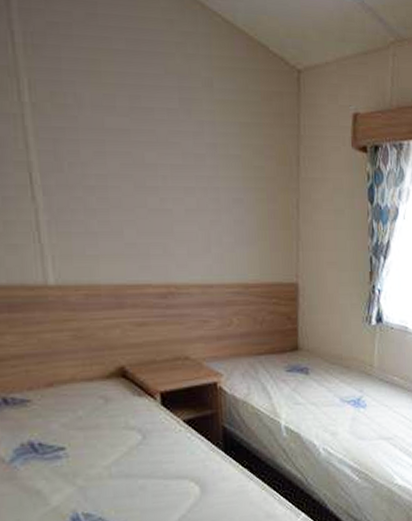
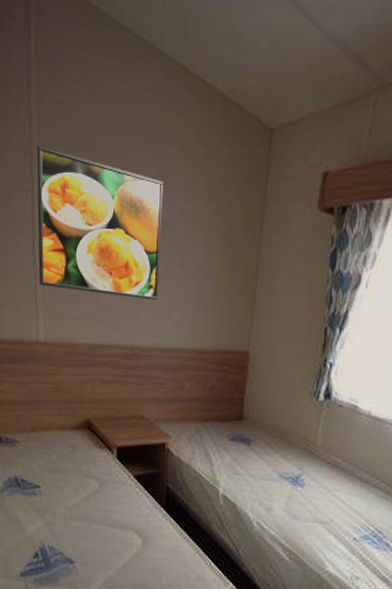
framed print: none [25,68,194,235] -> present [36,146,164,300]

